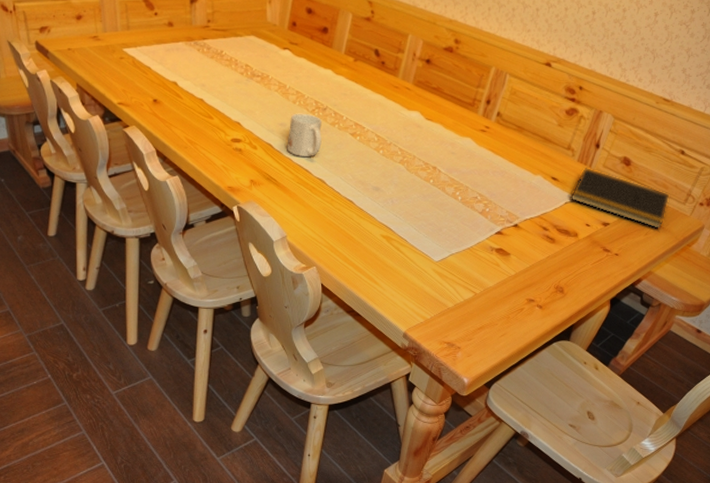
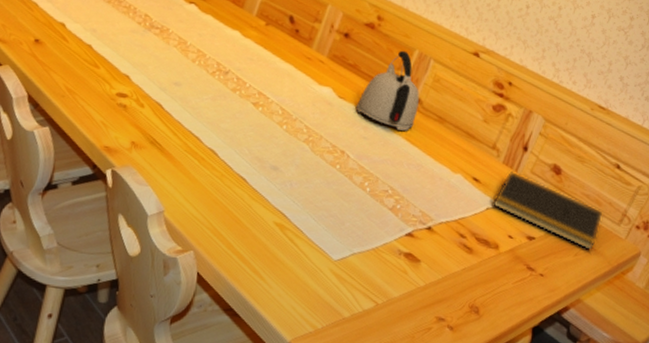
mug: present [287,113,322,158] -> none [178,73,222,124]
kettle: none [442,69,498,142] -> present [355,50,419,131]

